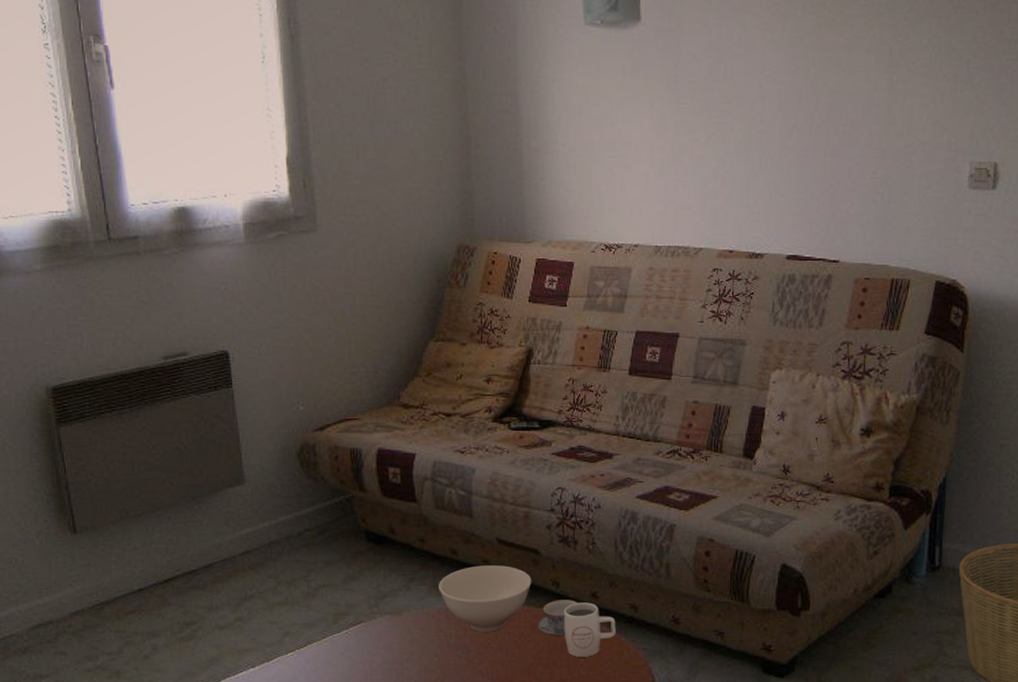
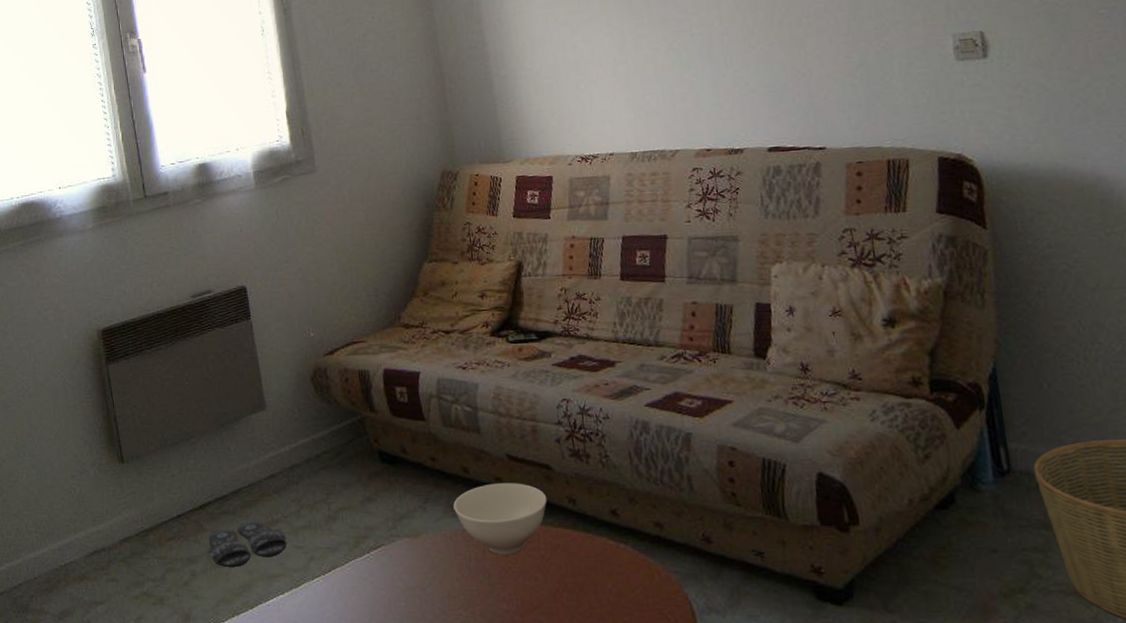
slippers: none [172,596,260,641] -> present [207,521,286,567]
teacup: present [537,600,579,636] -> none [557,518,599,558]
mug: present [563,602,616,657] -> none [583,521,643,582]

